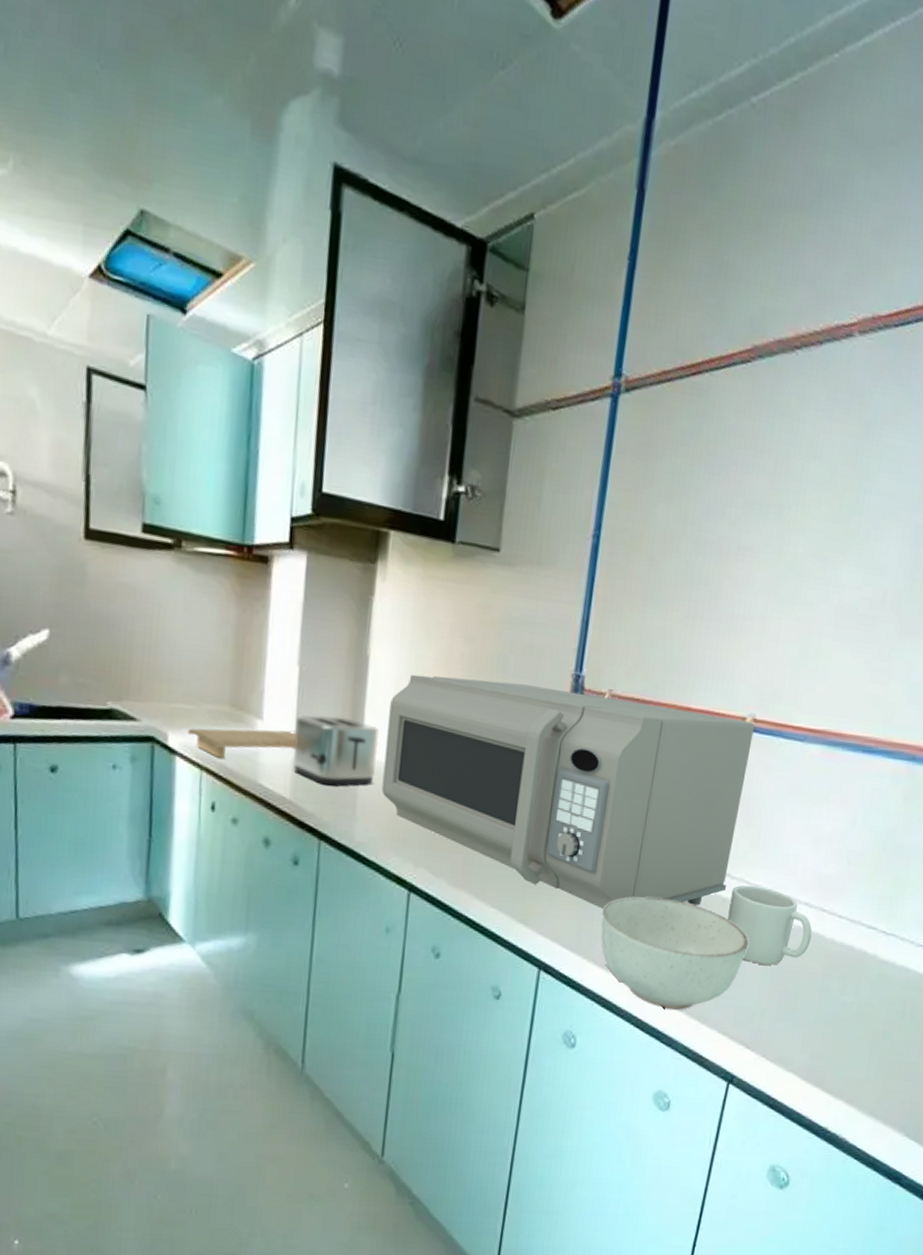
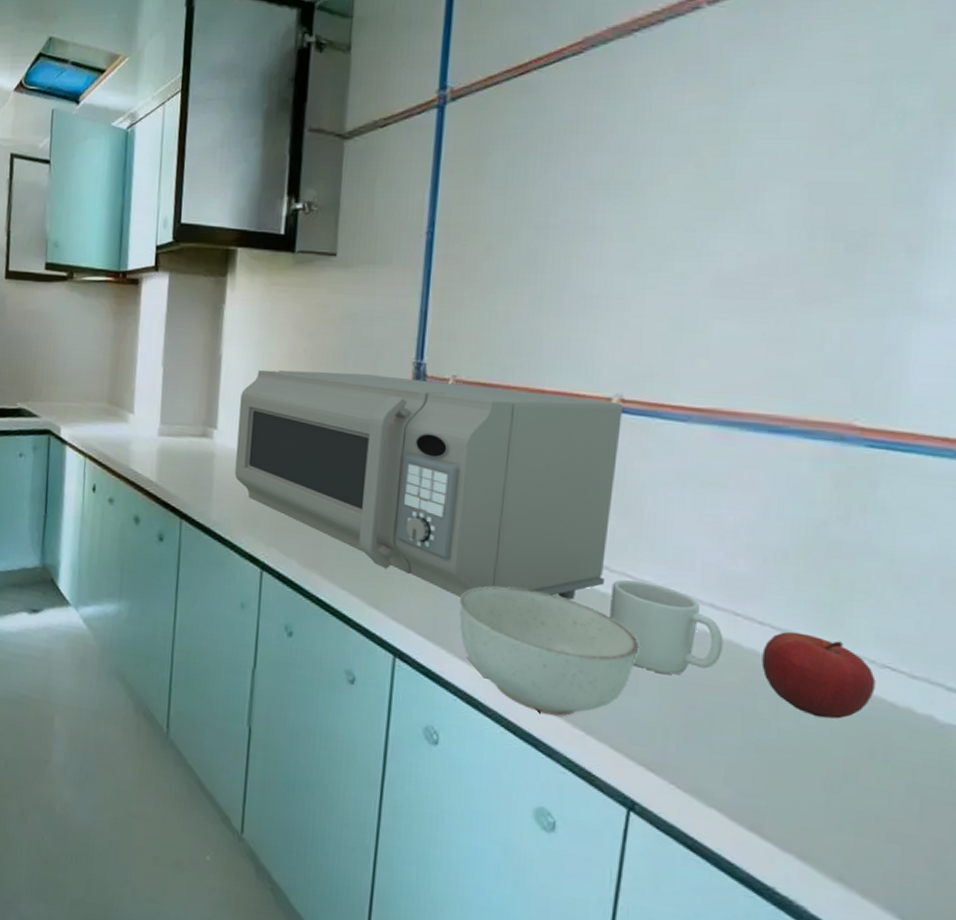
cutting board: present [187,728,297,758] -> none [75,422,161,447]
toaster: present [292,715,379,785] -> none [158,409,232,470]
fruit: none [837,922,913,990] -> present [761,631,876,719]

